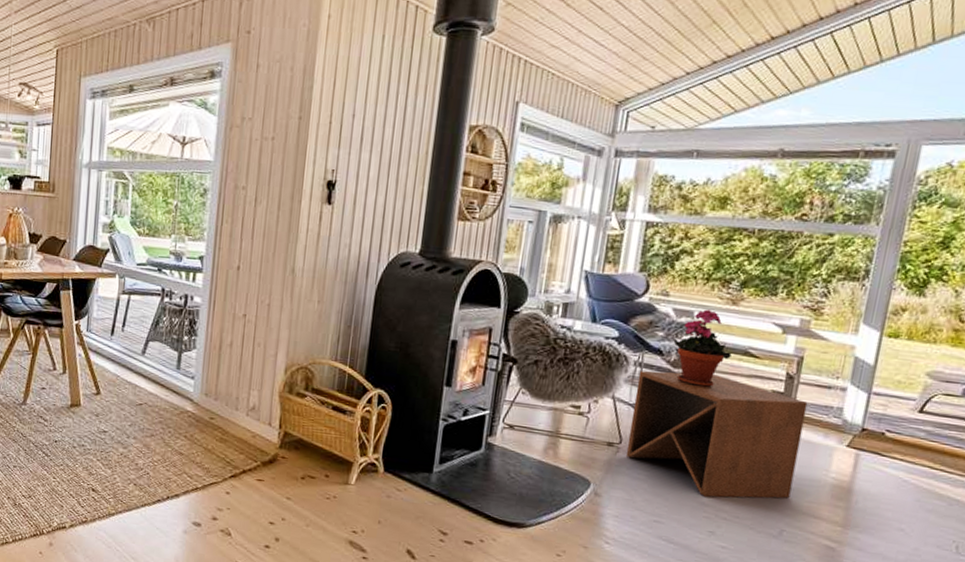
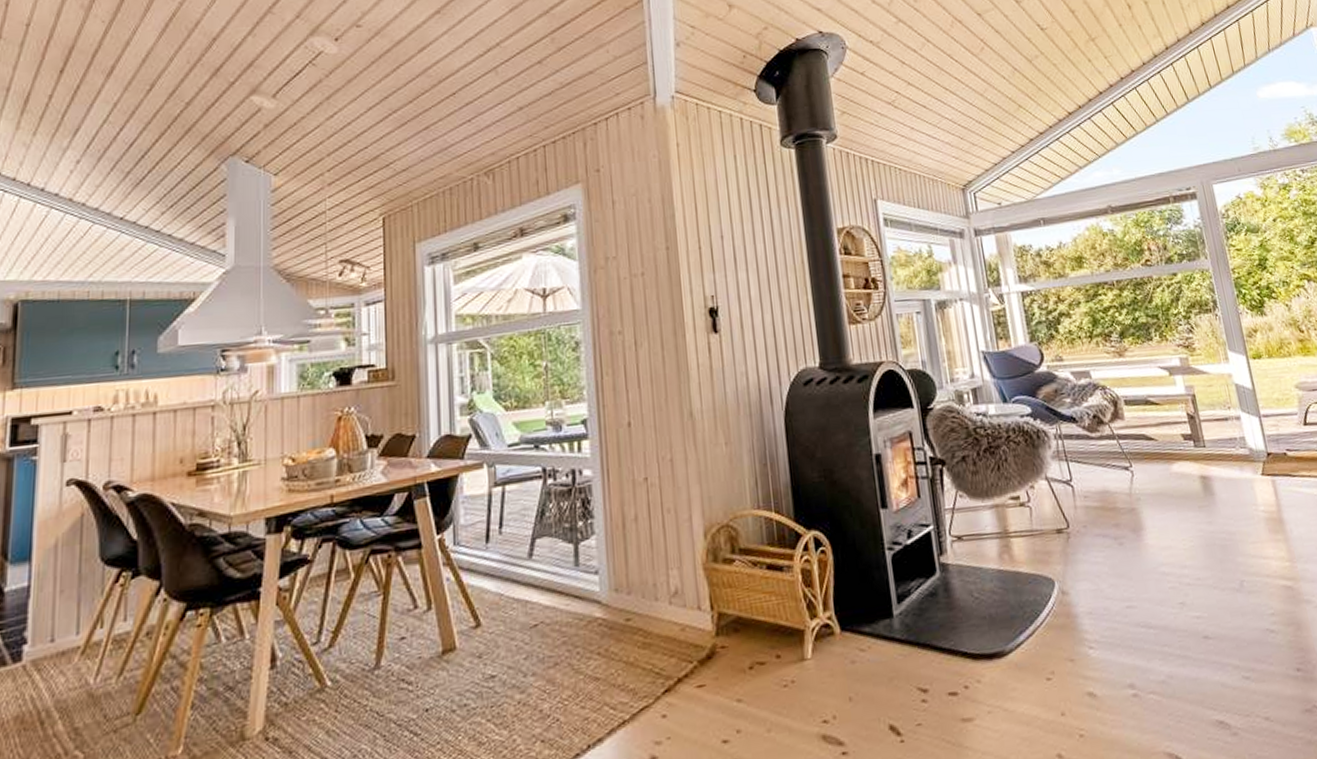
side table: present [625,370,808,499] -> none [1061,430,1235,565]
potted plant: present [673,309,732,388] -> none [1081,366,1136,448]

